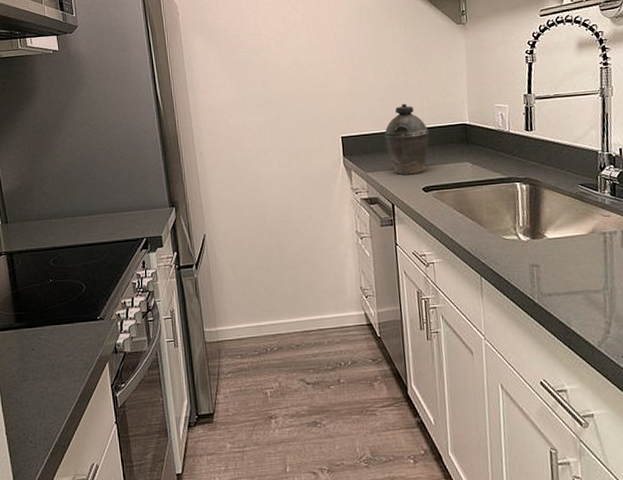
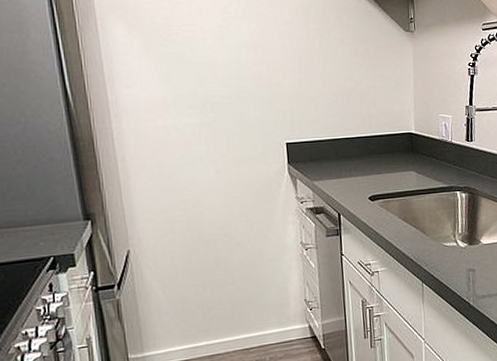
kettle: present [384,103,430,176] -> none [331,110,377,184]

